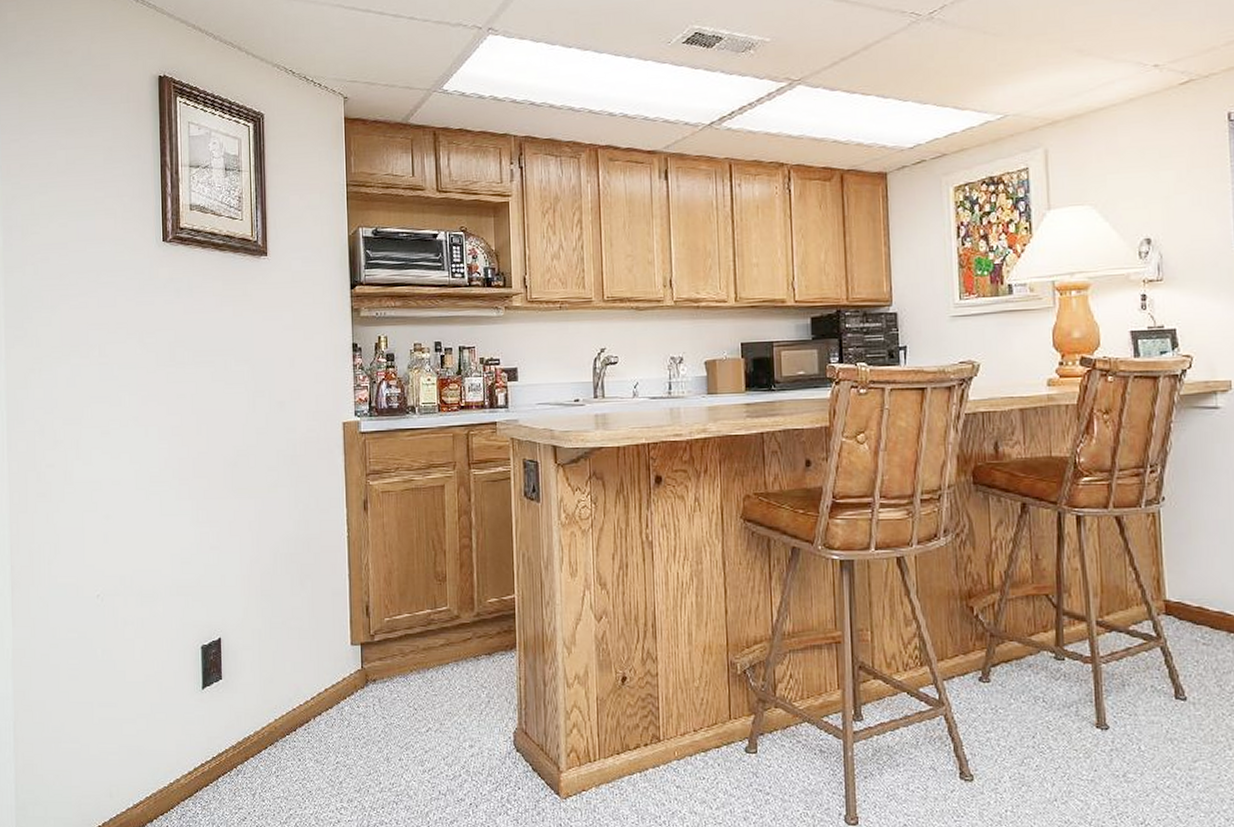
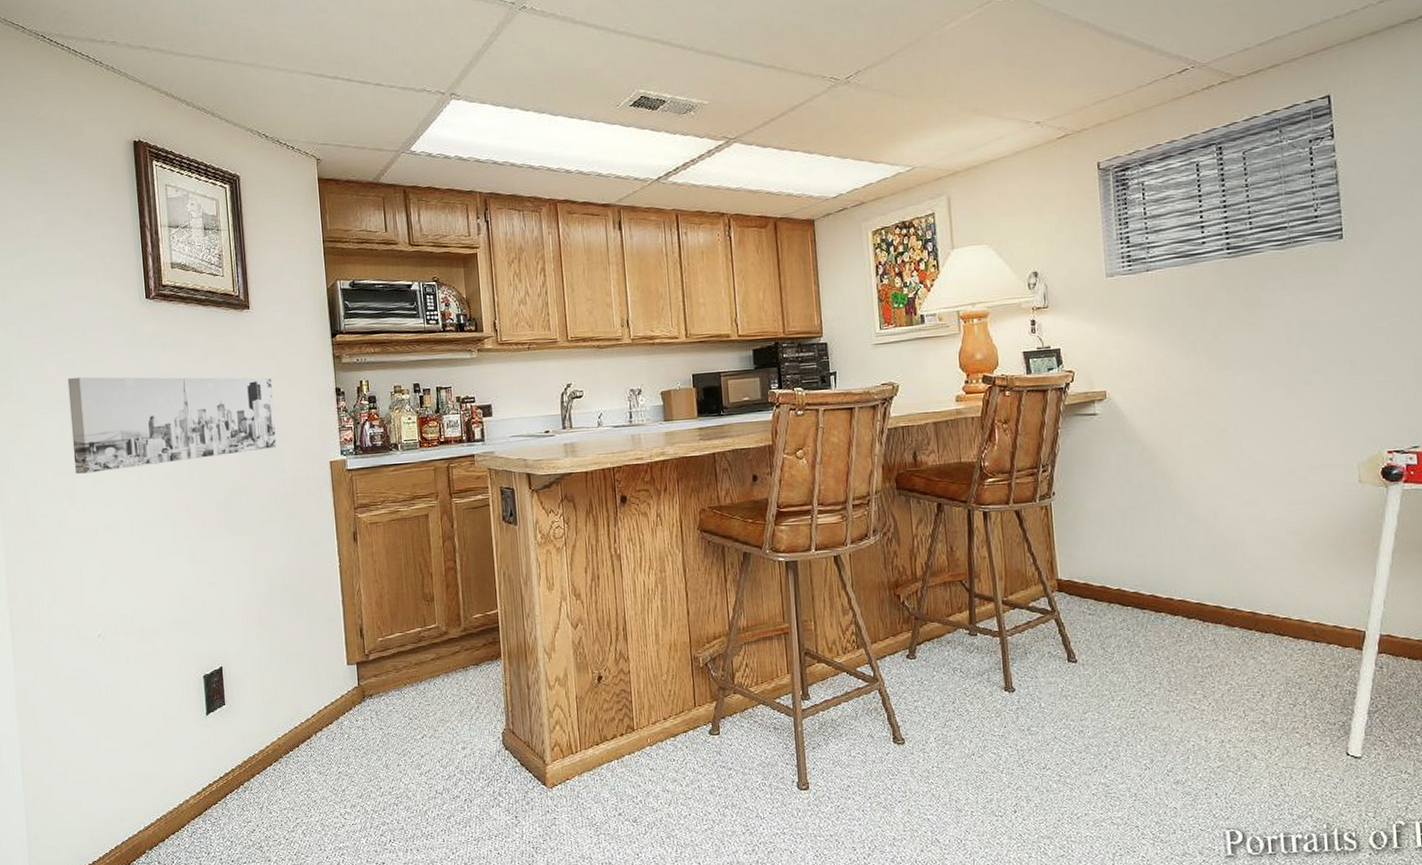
wall art: none [80,321,288,423] -> present [67,377,276,474]

